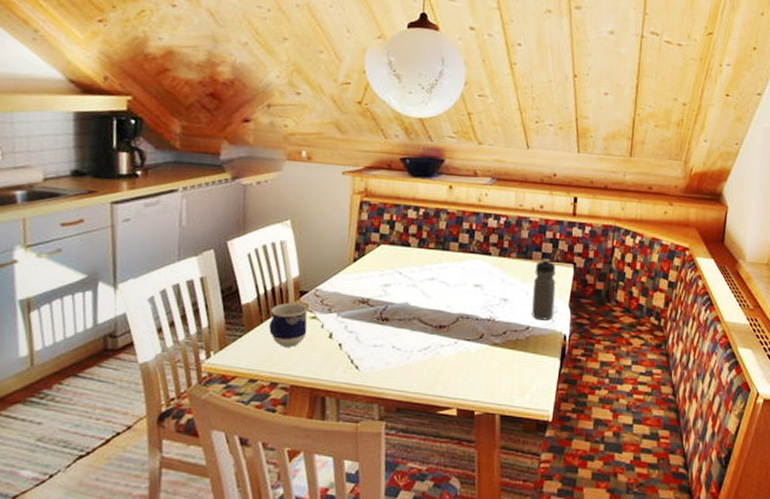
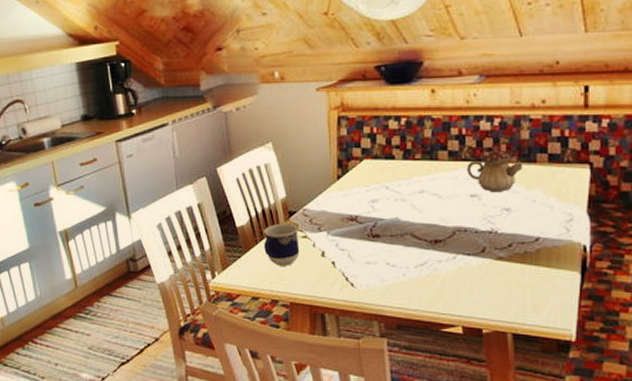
teapot: none [473,241,520,283] -> present [467,145,522,191]
water bottle: present [532,259,556,321] -> none [541,161,569,230]

